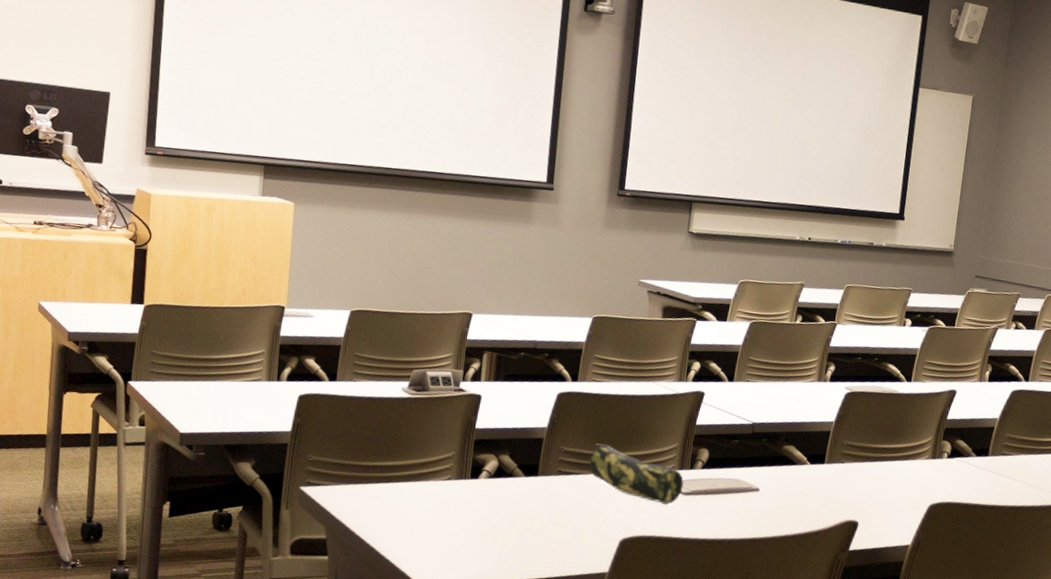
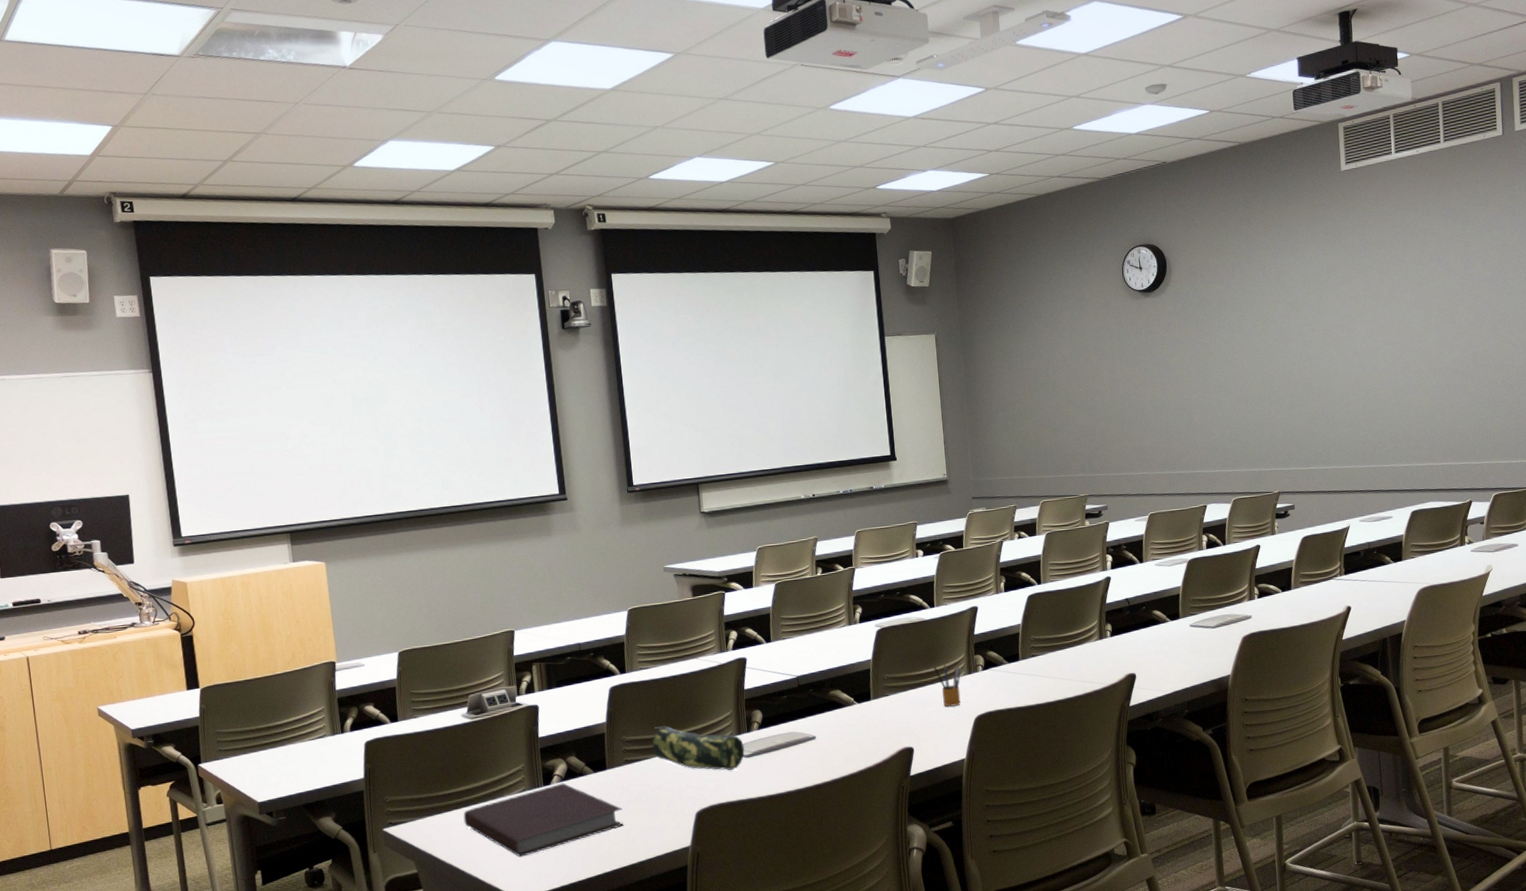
notebook: none [382,480,546,546] -> present [463,783,624,857]
pencil box: none [896,441,926,489] -> present [933,663,962,707]

